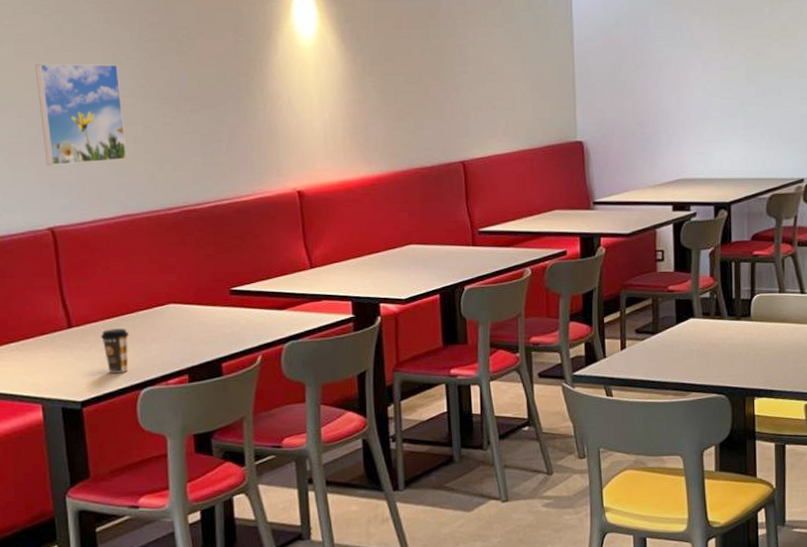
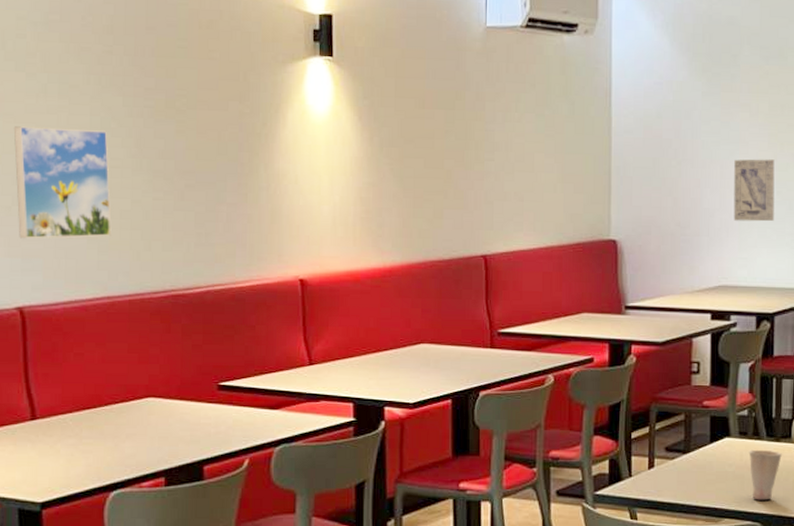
coffee cup: present [100,328,129,373] -> none [67,423,100,472]
wall art: none [688,59,727,118] -> present [733,159,775,222]
cup: none [712,328,743,375] -> present [748,449,782,500]

